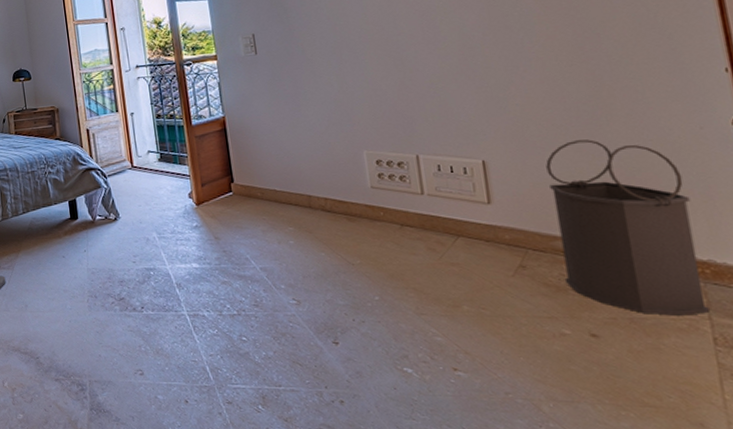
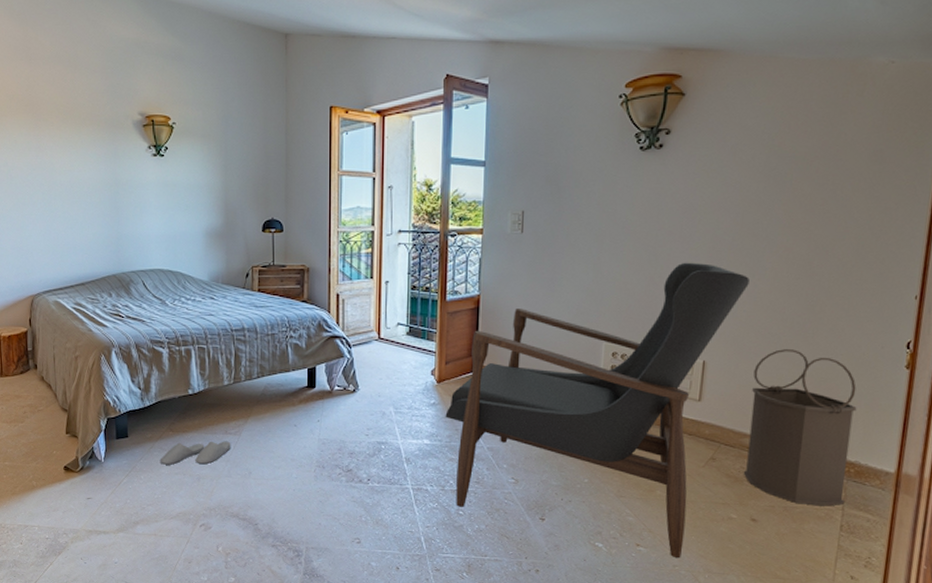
armchair: none [210,61,515,384] -> present [445,262,749,559]

